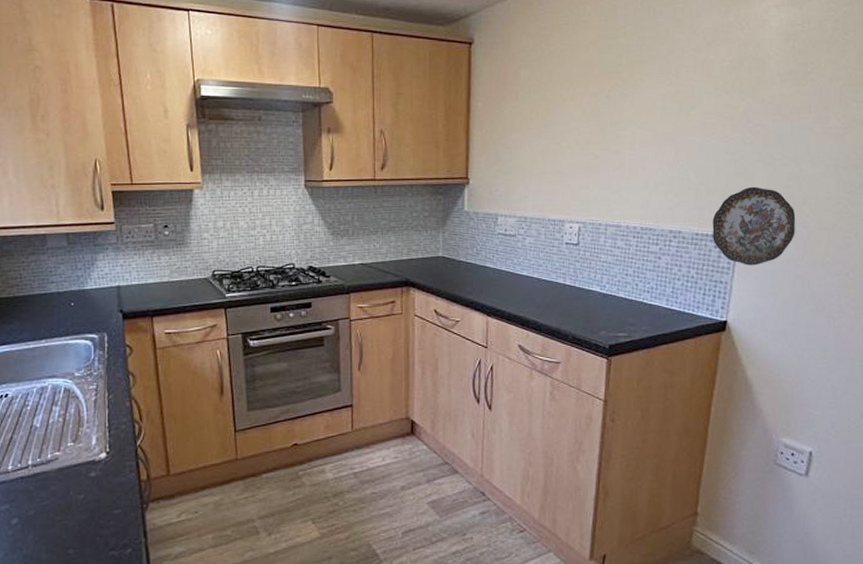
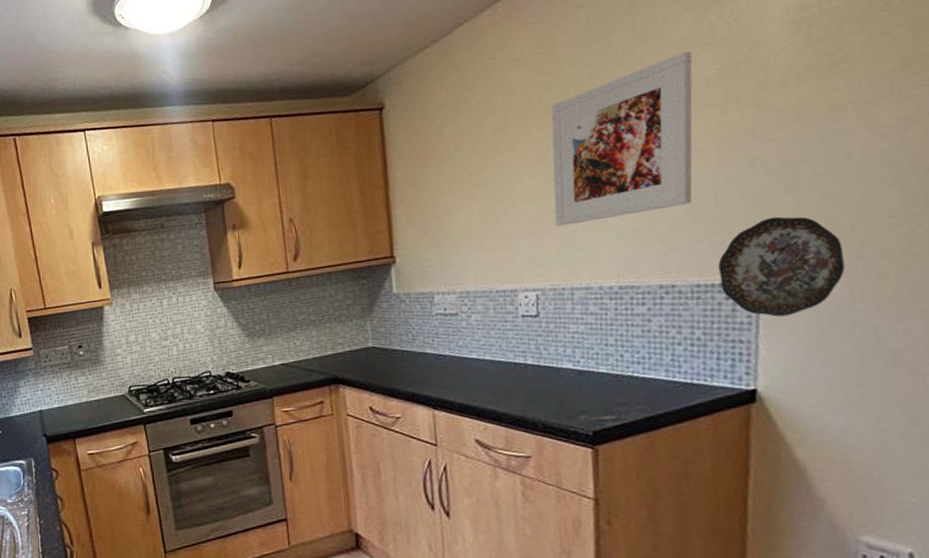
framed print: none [600,42,714,171] -> present [551,51,693,227]

